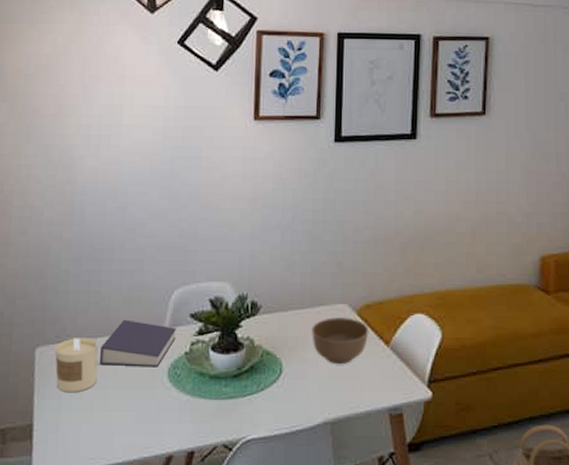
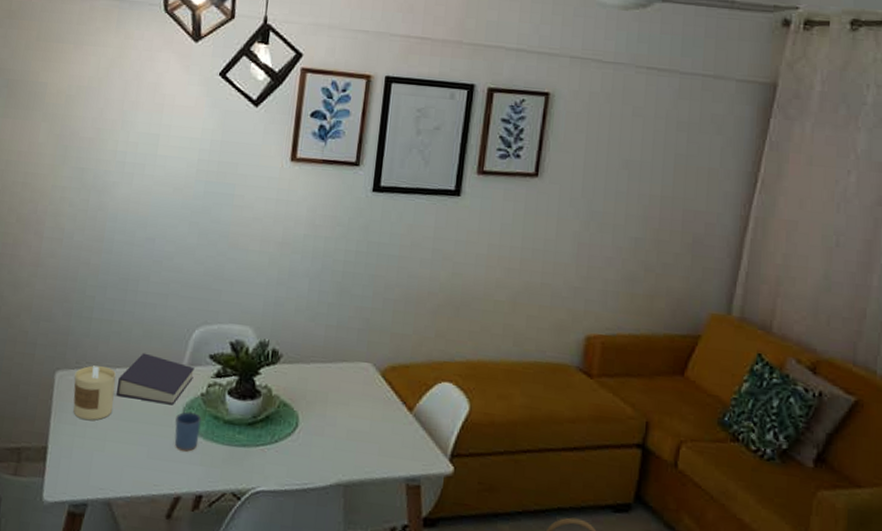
mug: none [161,372,187,411] -> present [174,411,202,451]
bowl: present [312,317,369,364] -> none [331,375,393,426]

